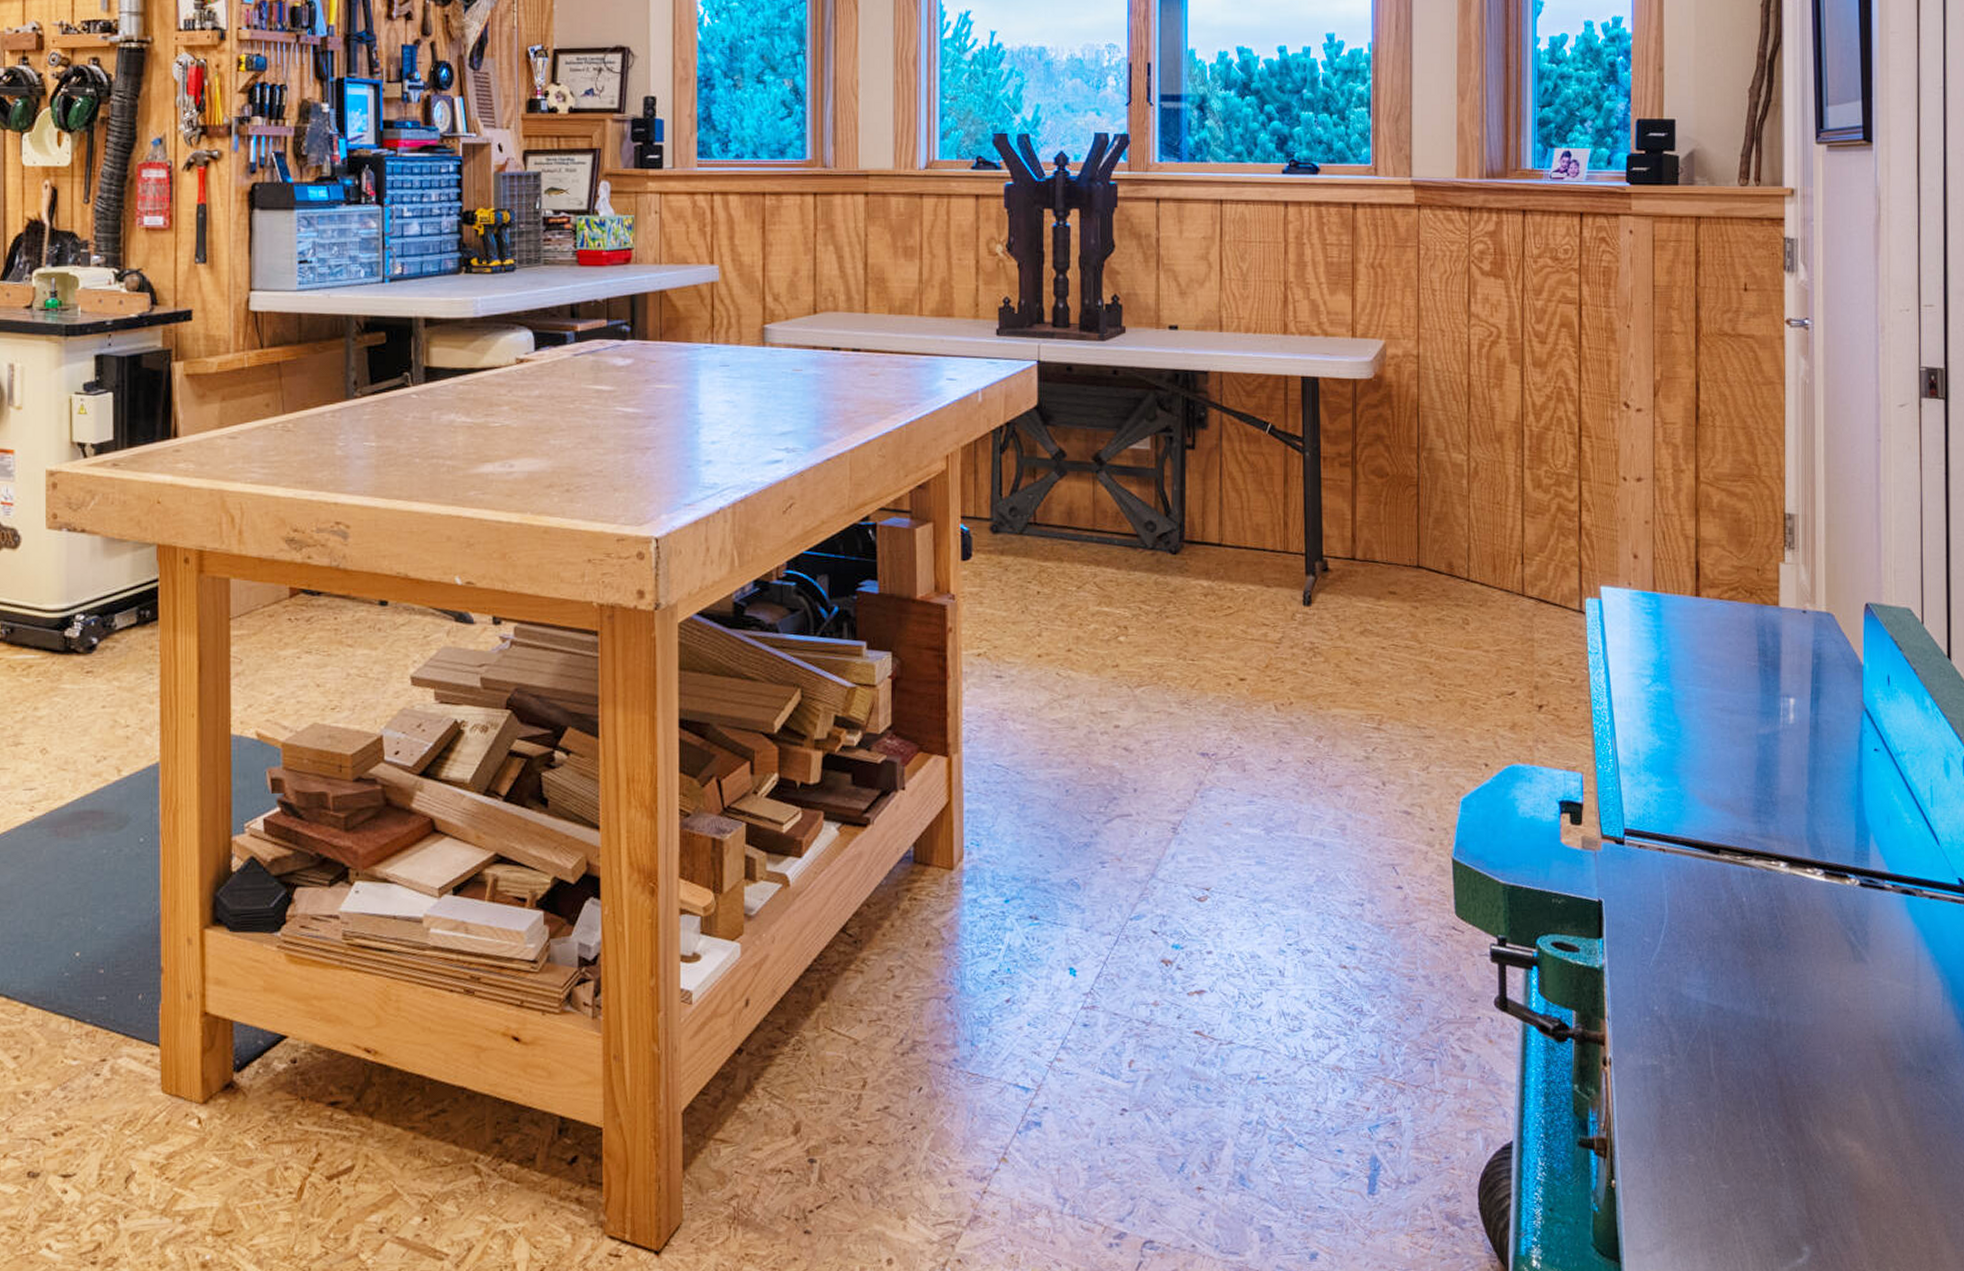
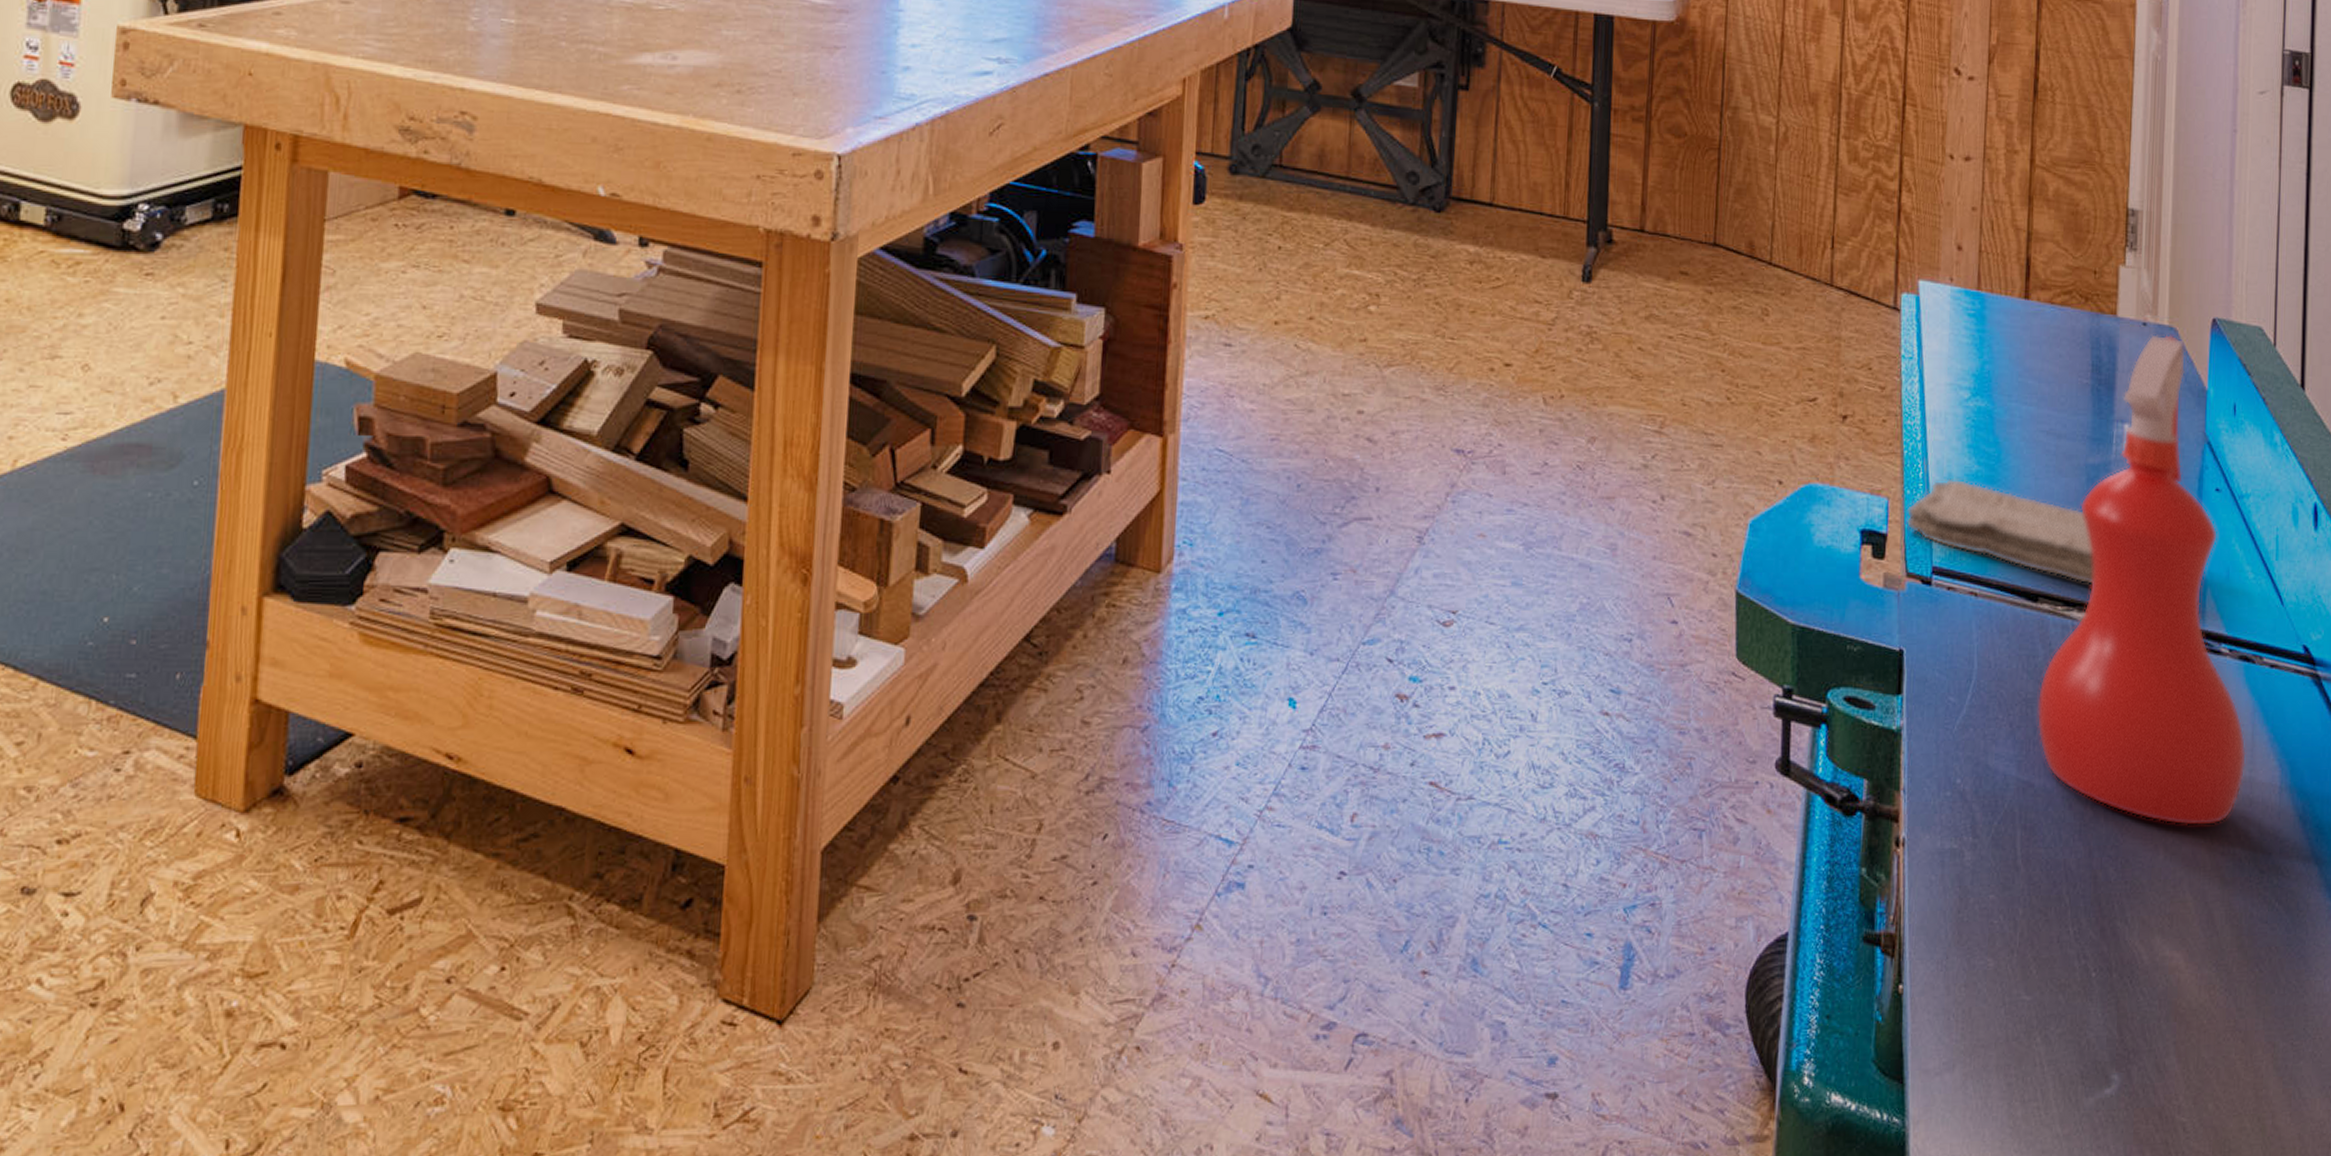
washcloth: none [1599,753,1769,838] -> present [1906,478,2094,586]
spray bottle: none [1723,619,1911,1037] -> present [2036,334,2246,827]

